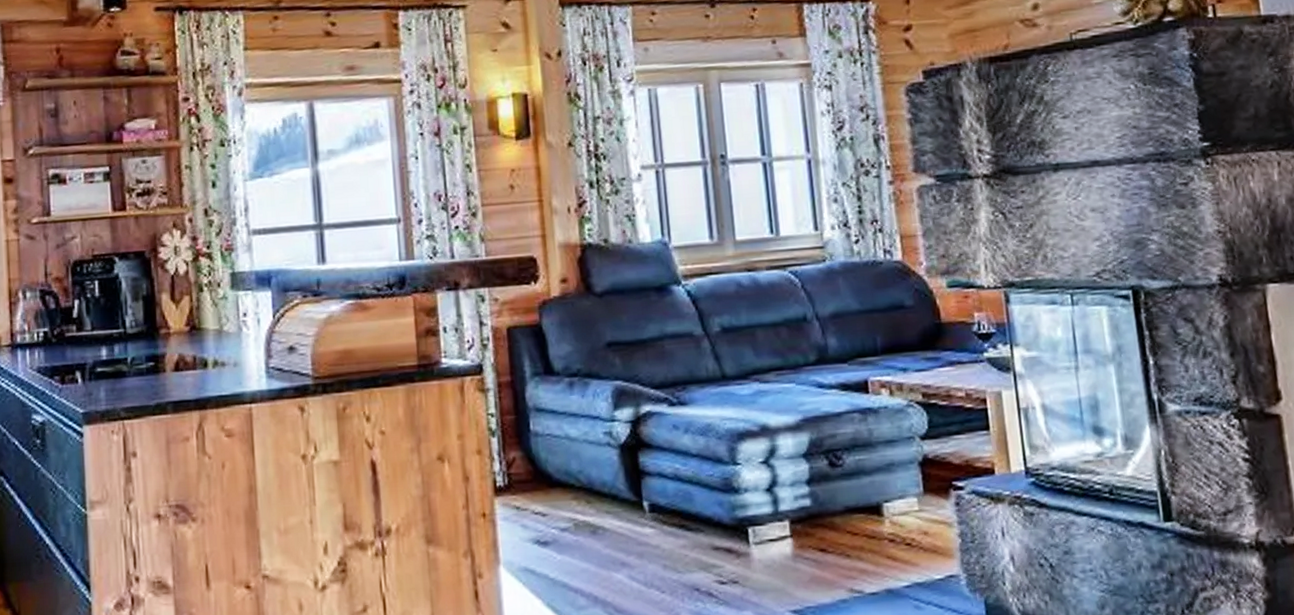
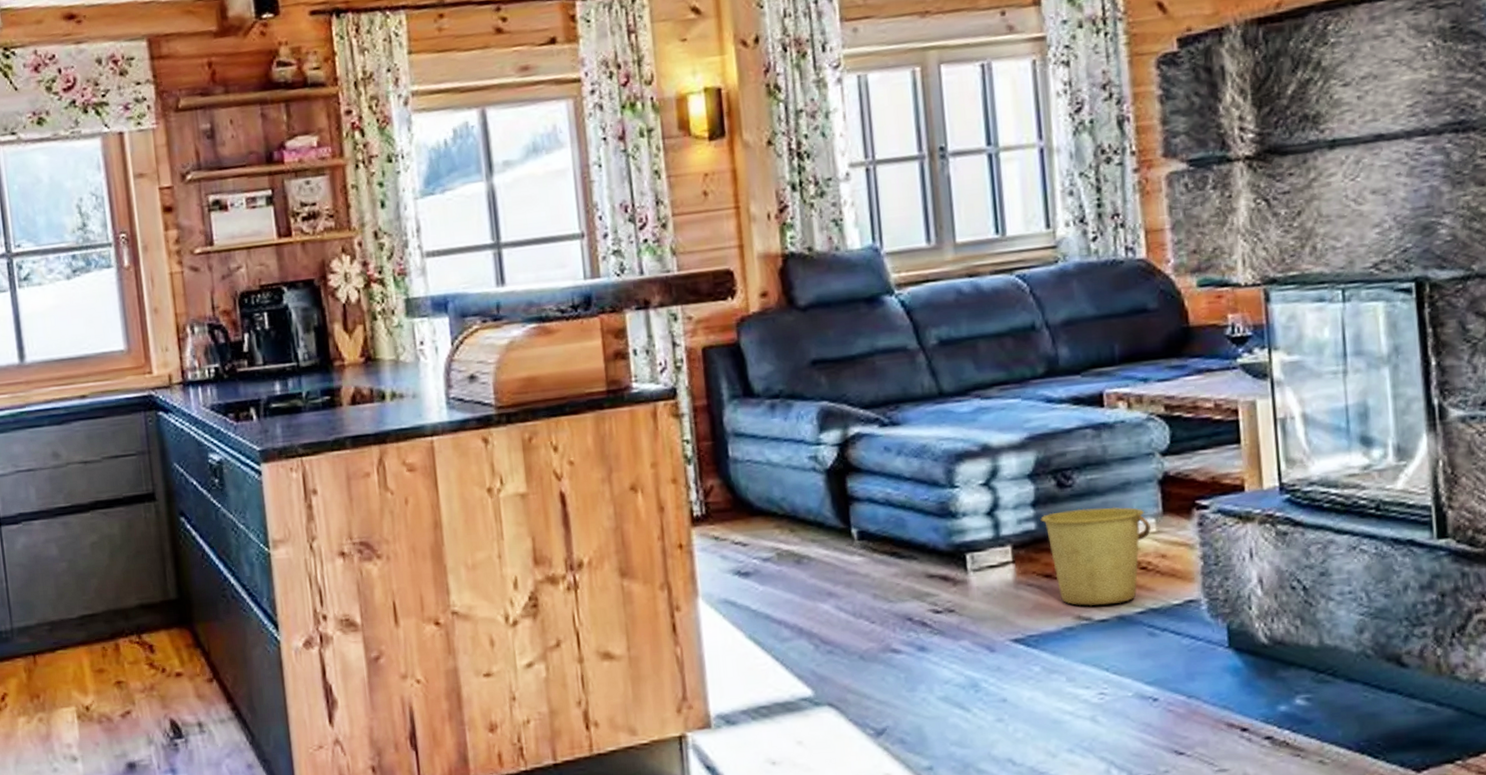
bucket: none [815,486,914,580] -> present [1040,506,1152,607]

